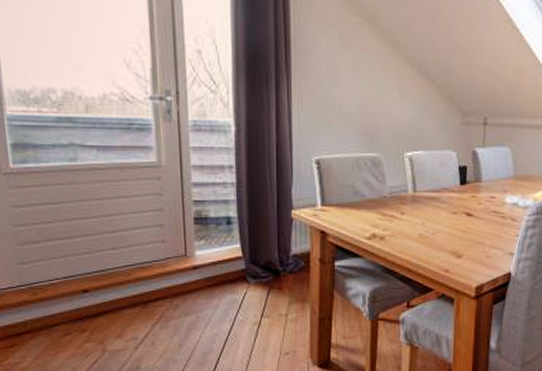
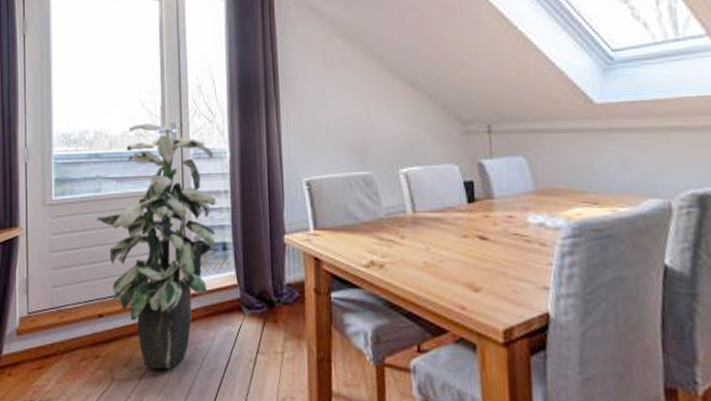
indoor plant: none [73,87,219,337] -> present [96,124,216,369]

